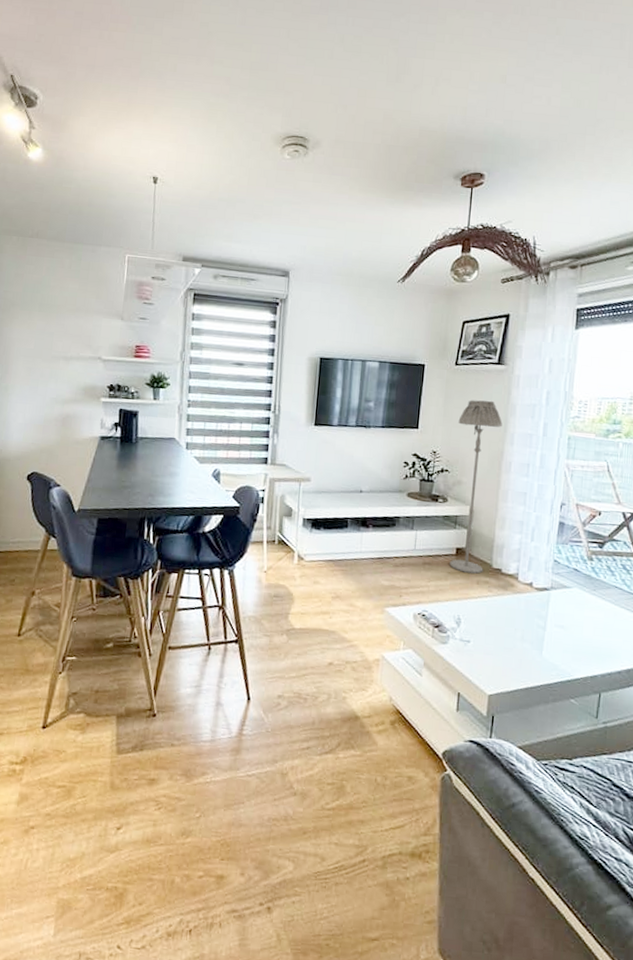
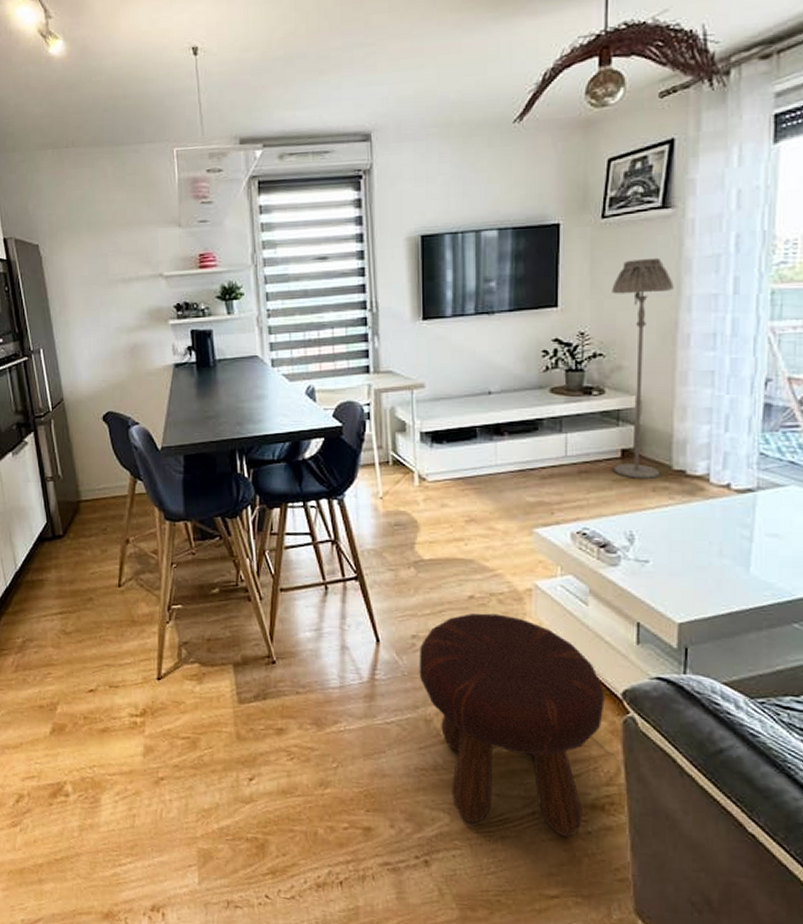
footstool: none [280,677,429,882] -> present [419,613,605,837]

